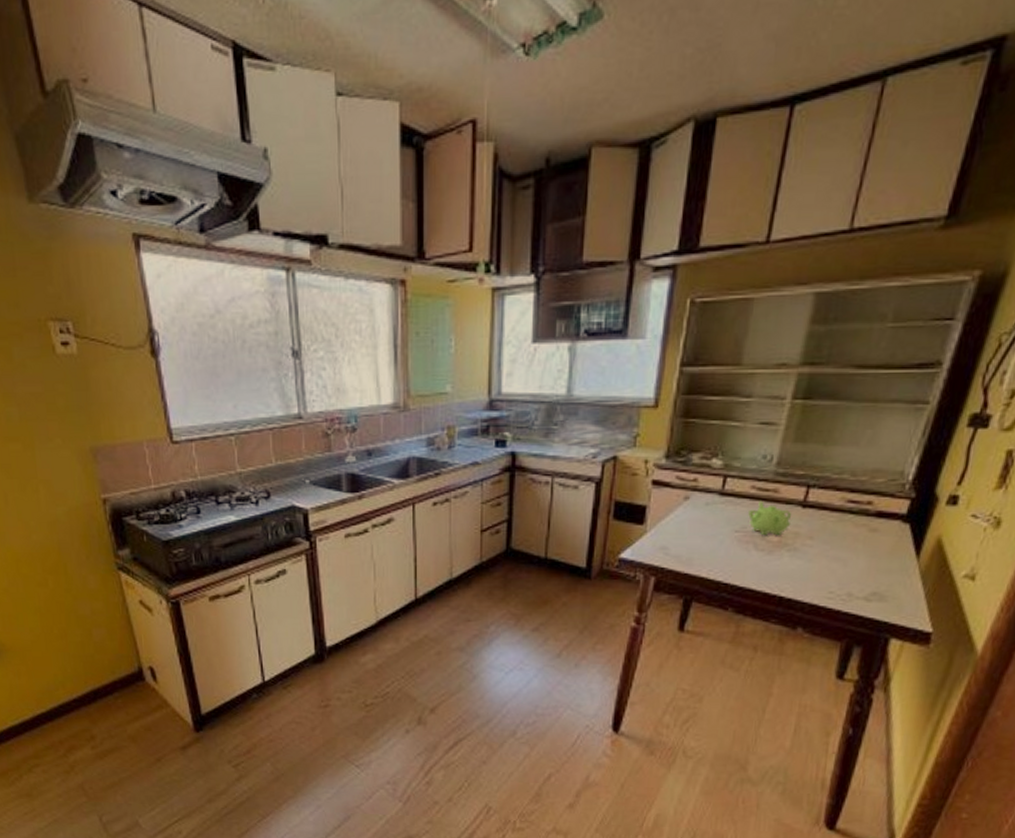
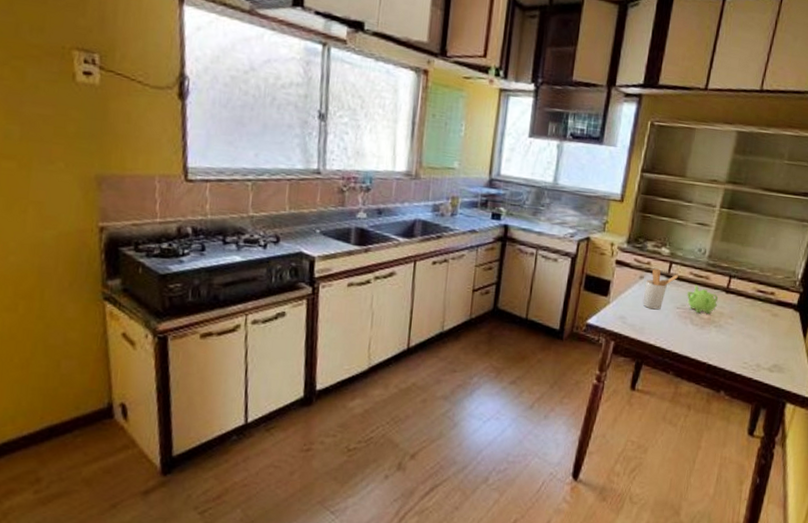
utensil holder: none [689,486,735,536] -> present [642,268,678,310]

